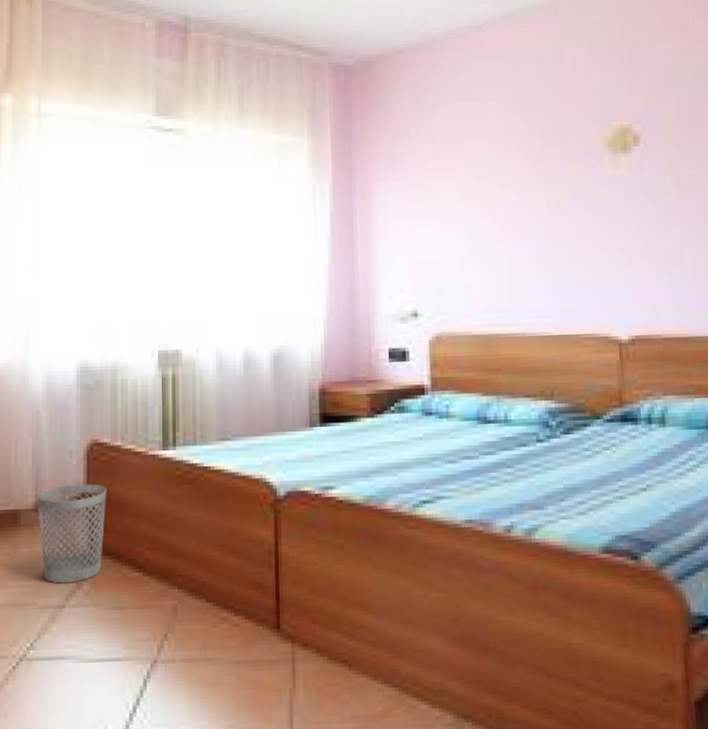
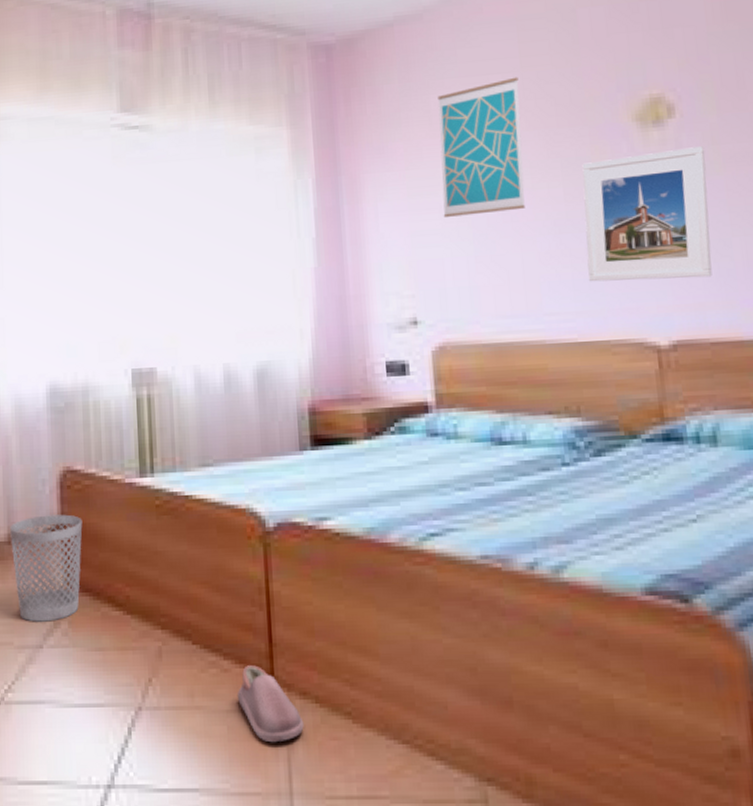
shoe: none [245,620,305,690] -> present [237,665,304,743]
wall art: none [441,103,513,223] -> present [437,77,525,217]
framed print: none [562,171,666,284] -> present [582,146,712,282]

